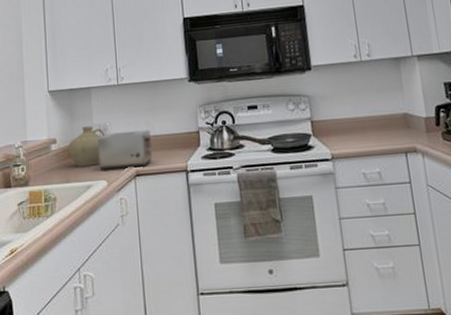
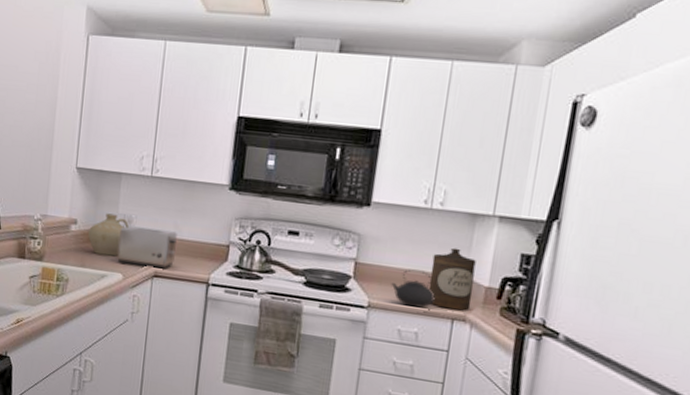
teakettle: none [346,115,386,150] -> present [391,269,435,308]
canister: none [374,89,418,145] -> present [428,248,476,311]

